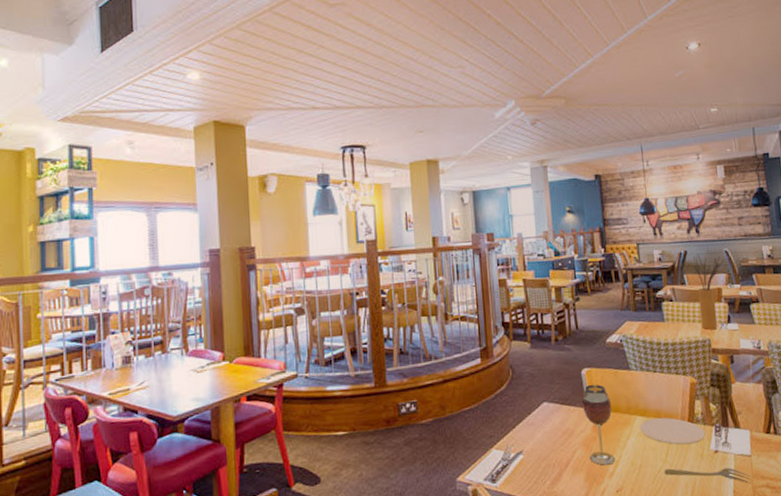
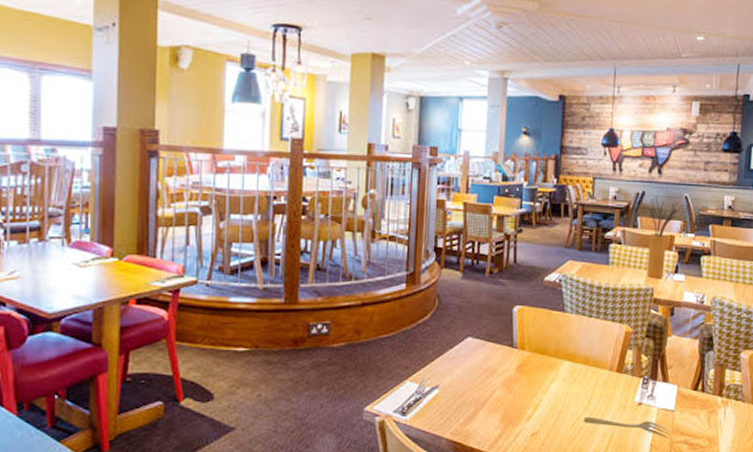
wineglass: present [581,384,614,466] -> none [508,323,540,408]
plate: present [640,417,706,445] -> none [566,364,632,394]

